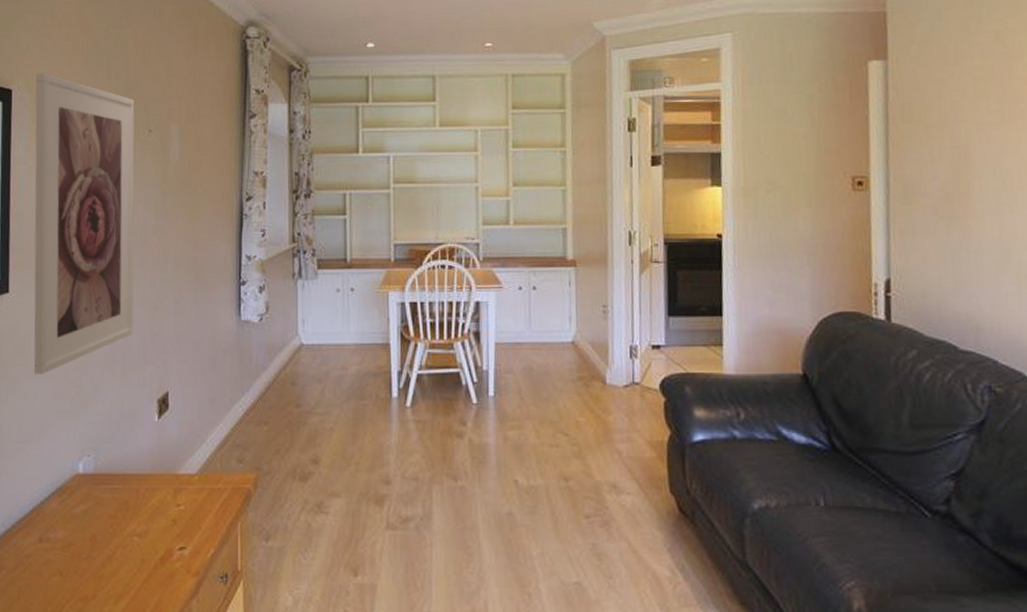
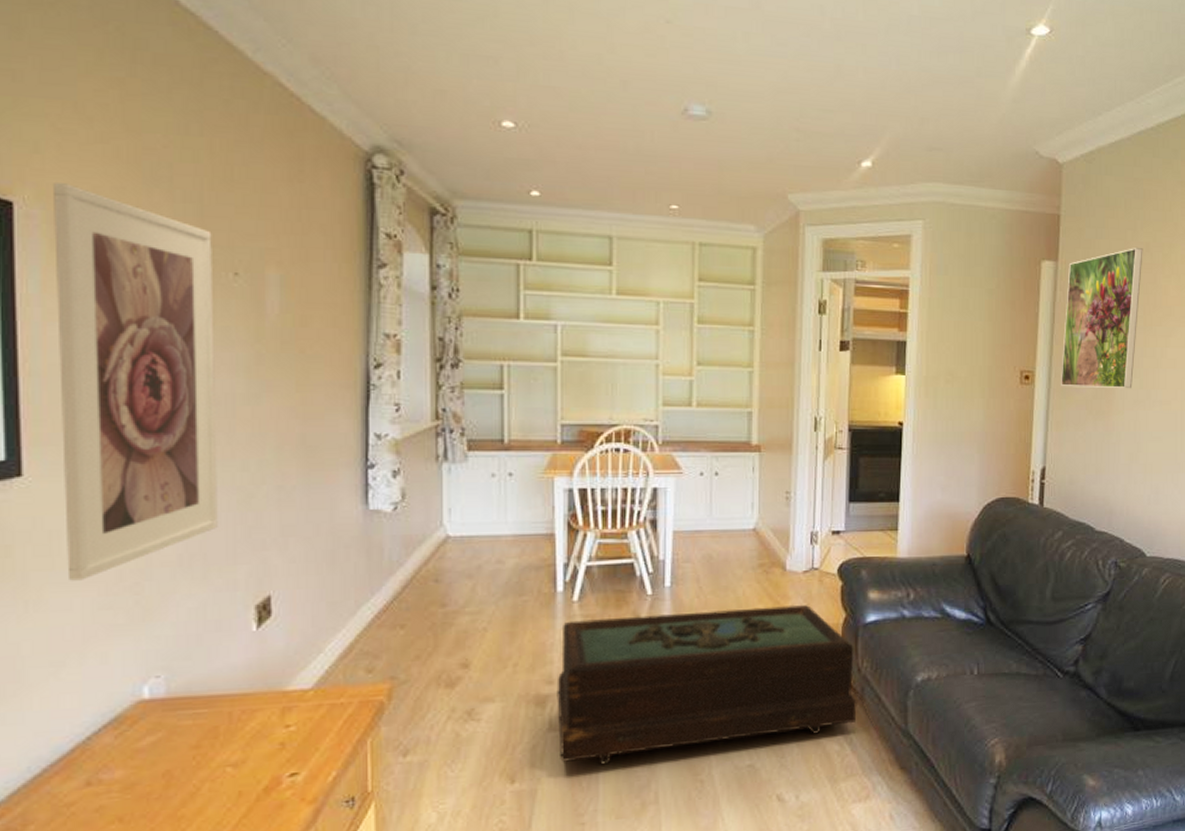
coffee table: none [393,419,688,567] -> present [557,604,857,765]
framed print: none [901,37,993,192] -> present [1061,248,1143,389]

